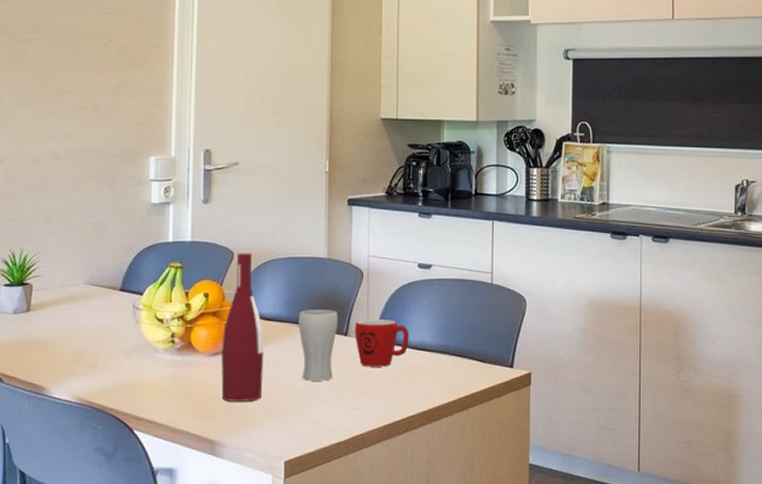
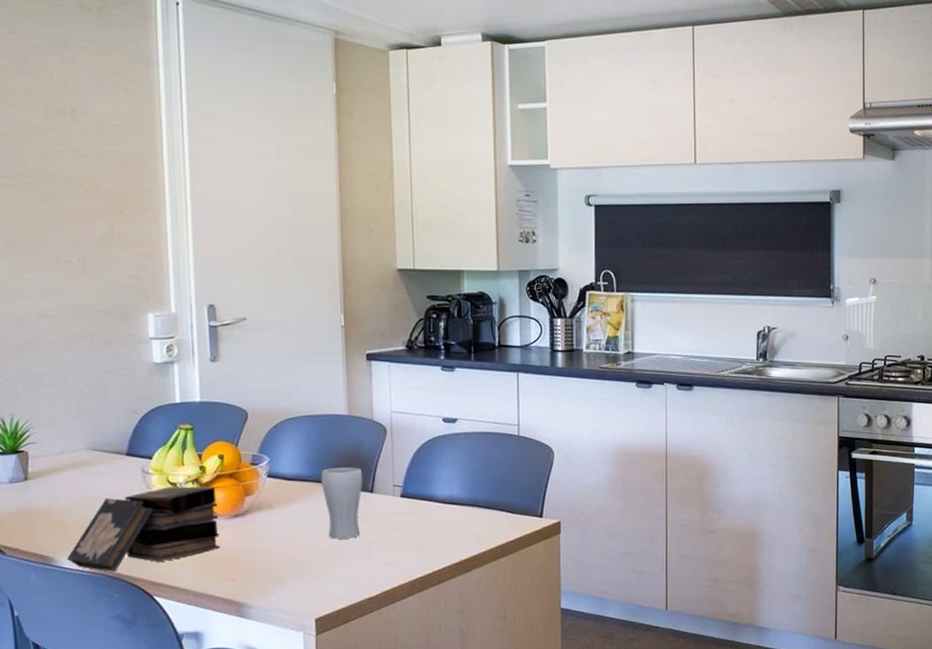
book: none [58,323,200,404] -> present [67,486,220,572]
wine bottle: present [221,253,264,402] -> none [241,412,288,563]
mug: present [354,320,409,367] -> none [380,475,437,523]

